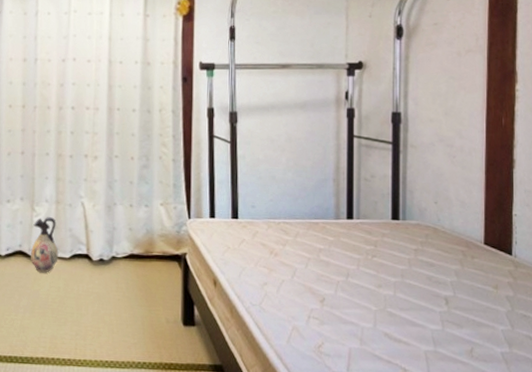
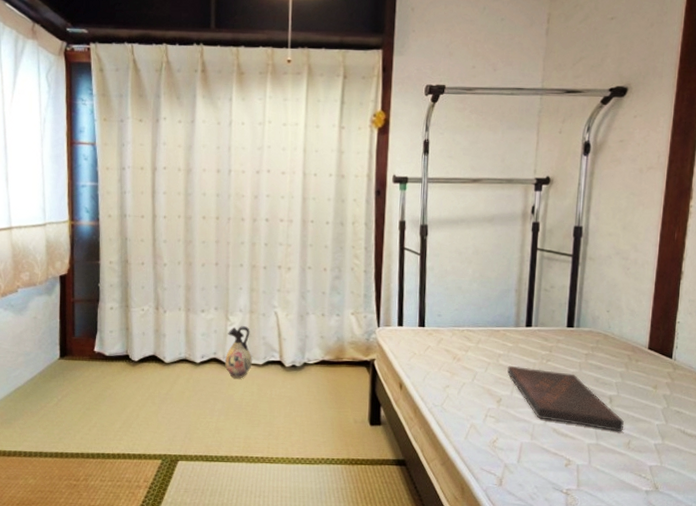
book: none [330,261,464,338] -> present [507,365,624,432]

